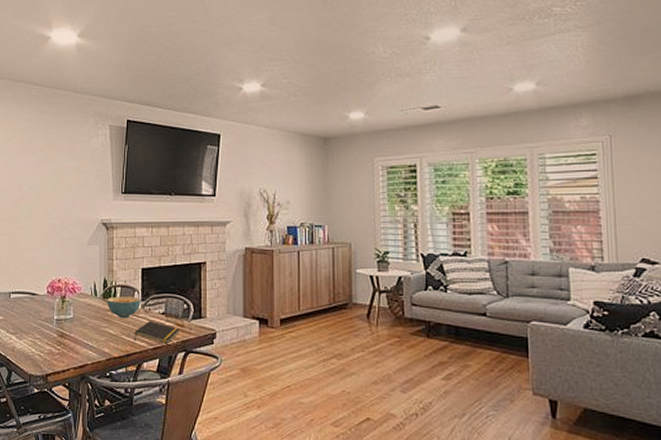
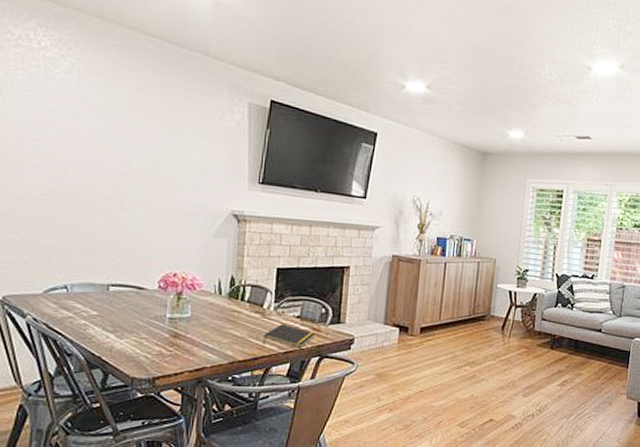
cereal bowl: present [107,296,141,318] -> none [233,296,274,320]

